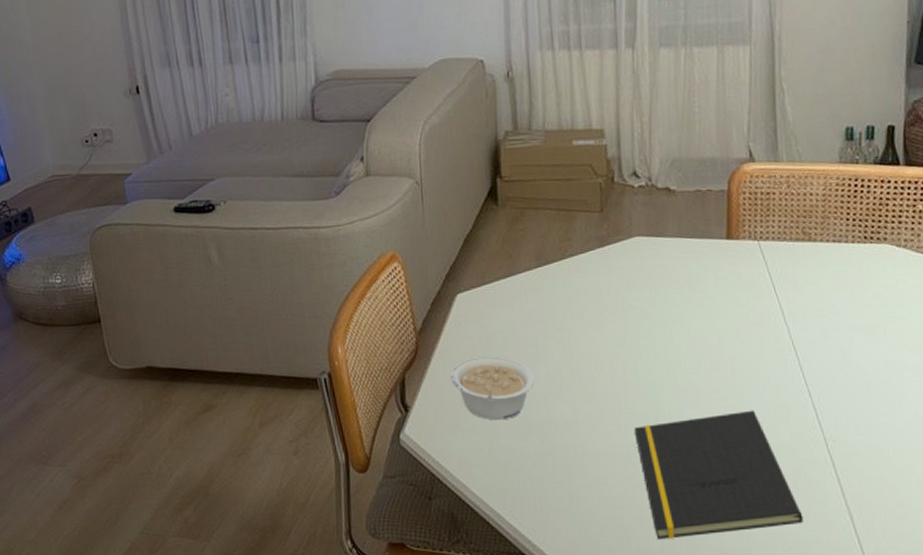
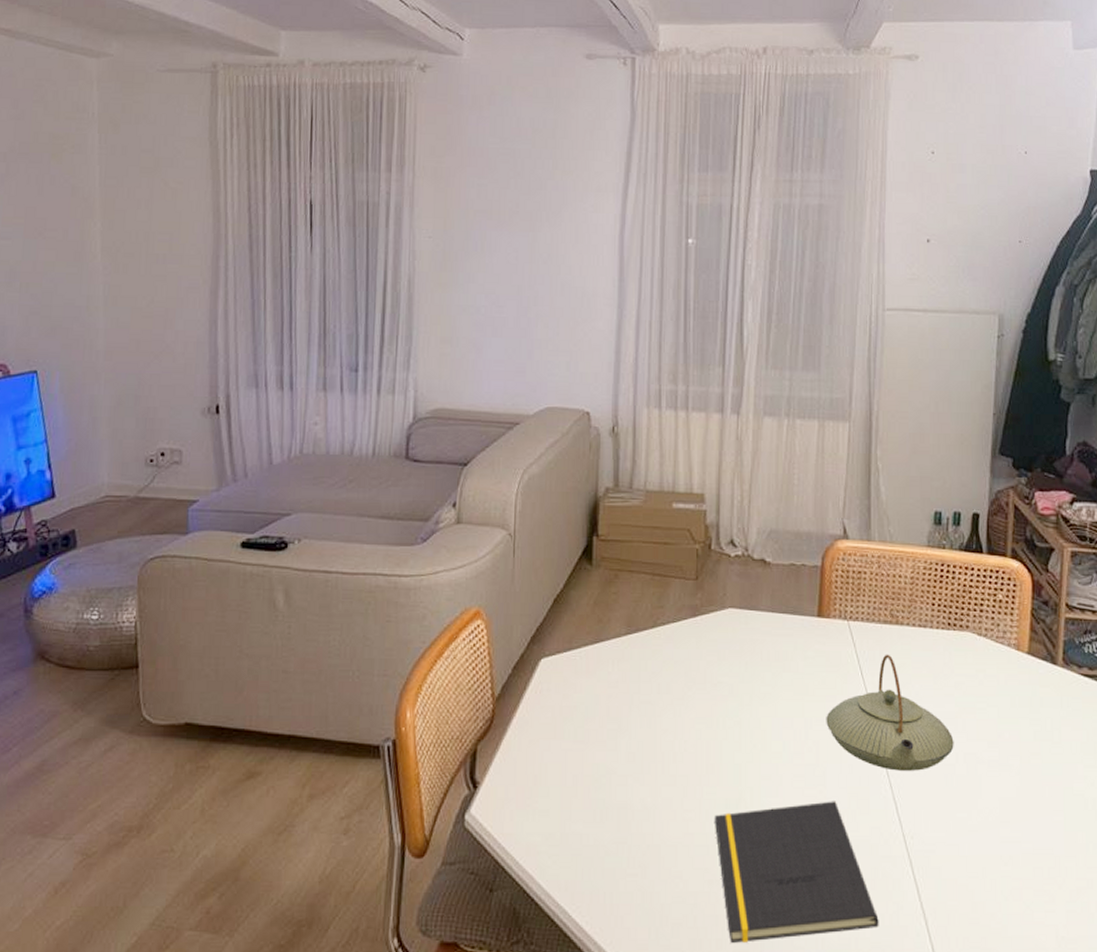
legume: present [451,355,534,421] -> none [527,728,615,802]
teapot: none [740,270,875,380] -> present [826,654,954,771]

